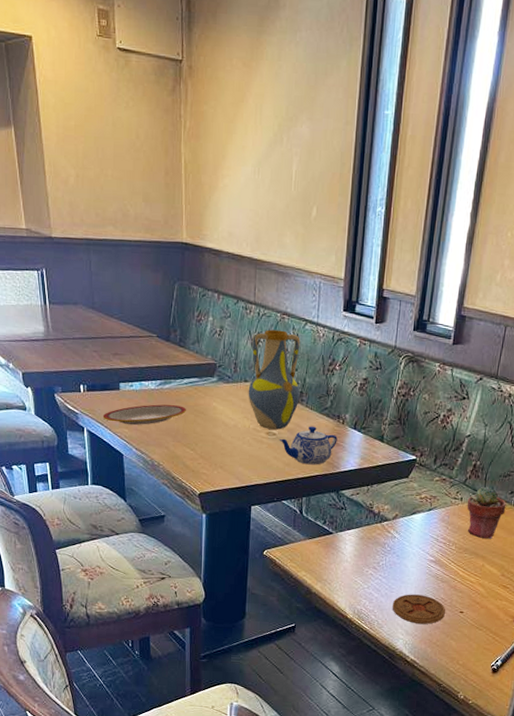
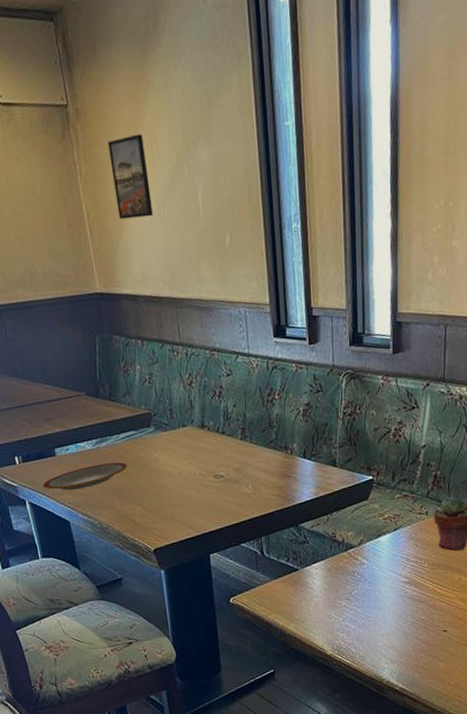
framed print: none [214,99,249,179] -> present [108,134,153,220]
vase: present [248,329,300,430] -> none [184,367,243,472]
teapot: present [279,426,338,465] -> none [227,461,288,503]
coaster: present [392,594,445,624] -> none [371,619,428,650]

